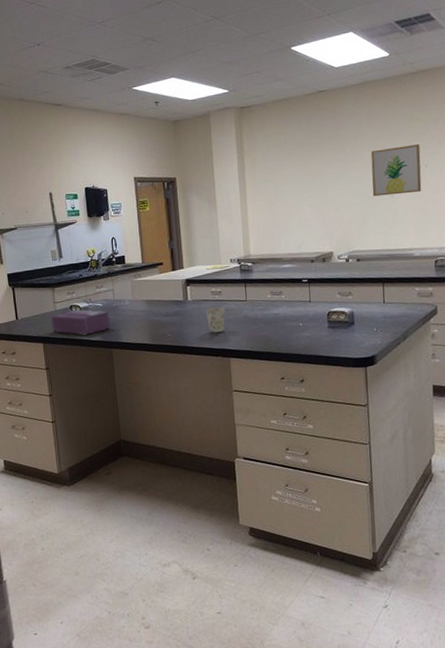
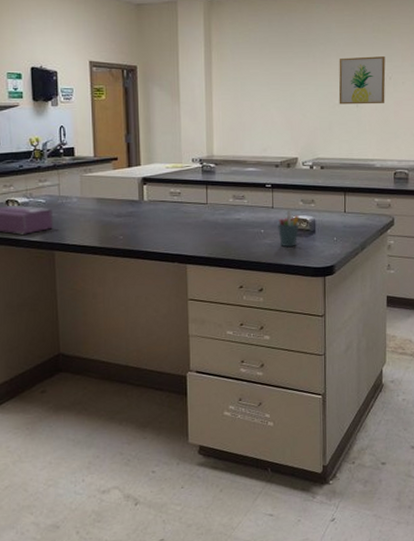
mug: present [205,307,226,333] -> none [162,209,184,237]
pen holder: none [316,303,338,339] -> present [278,211,300,247]

